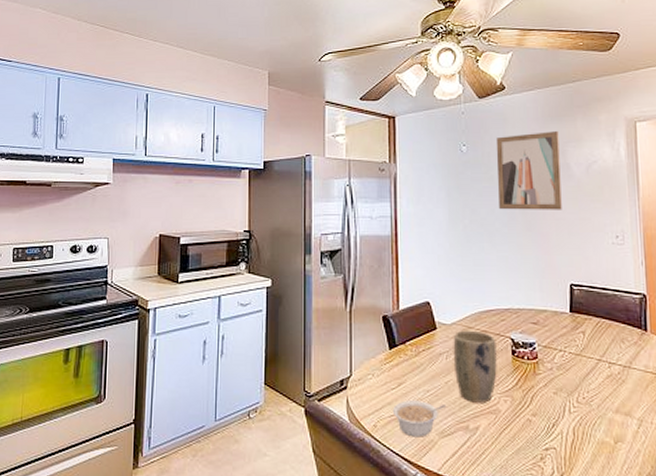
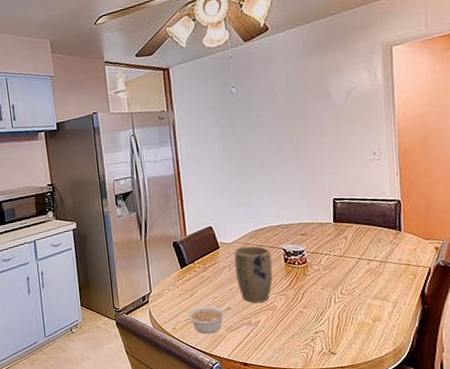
wall art: present [495,131,562,210] -> none [262,64,324,142]

